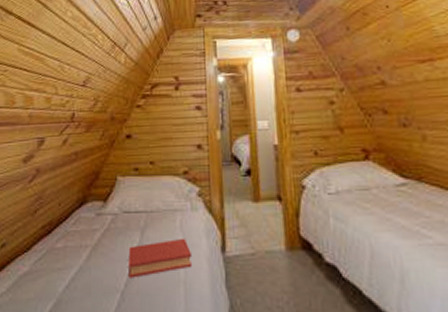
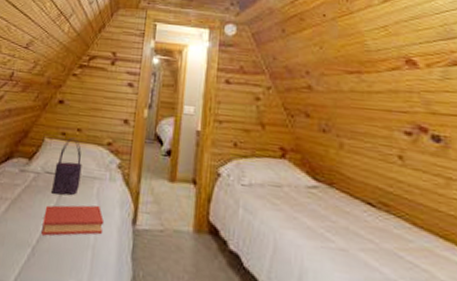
tote bag: none [133,171,161,233] -> present [51,137,82,196]

